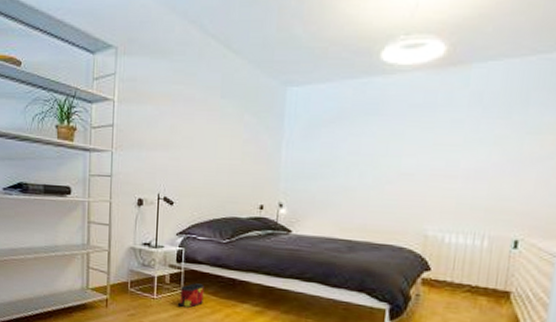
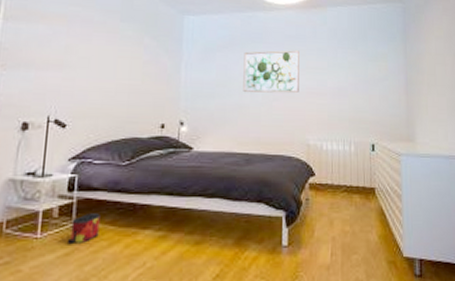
wall art: none [350,123,426,175] -> present [243,50,299,93]

